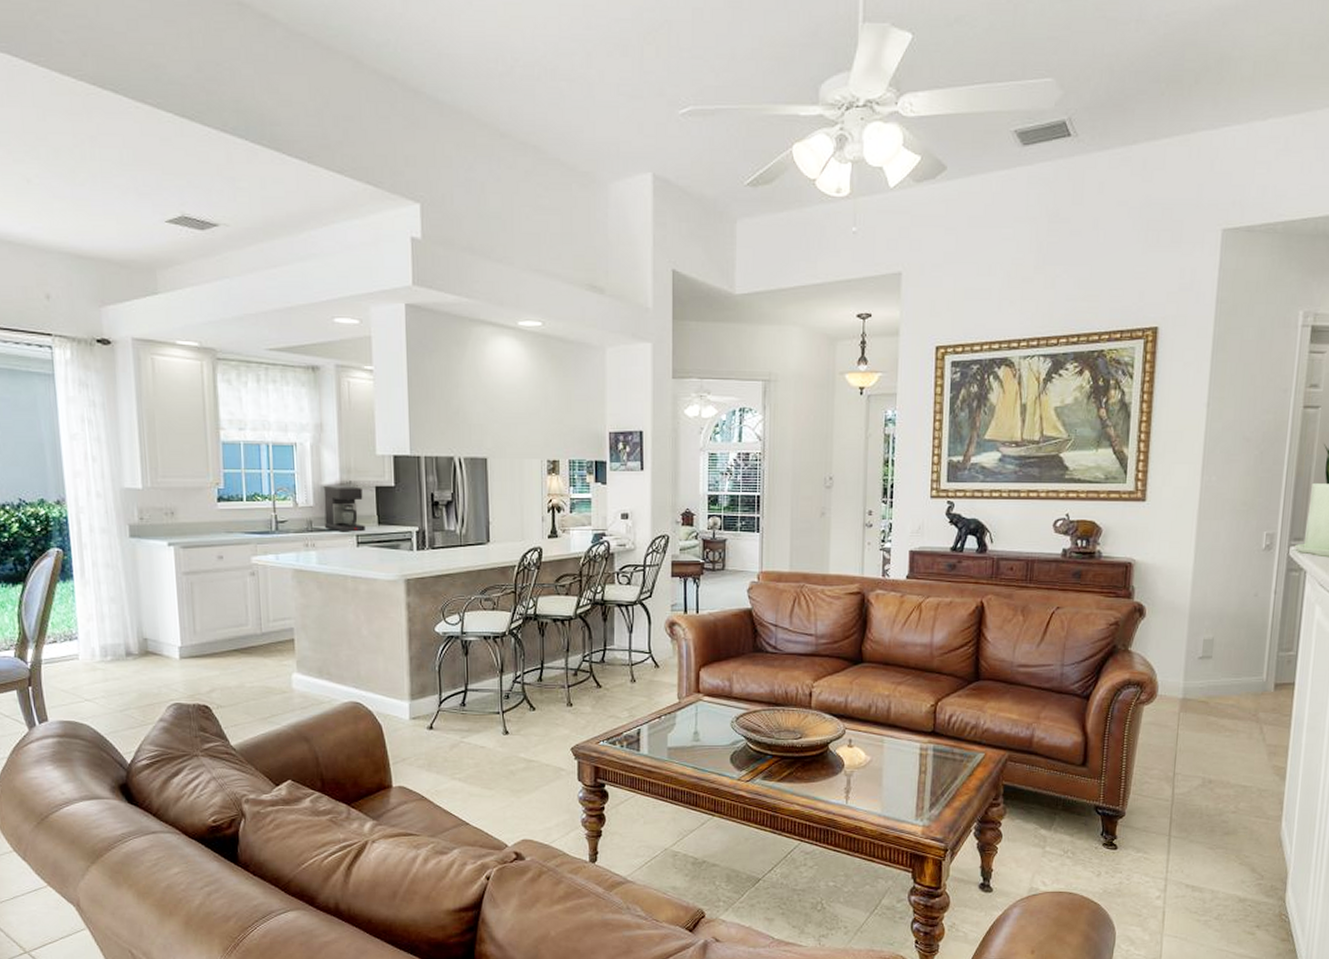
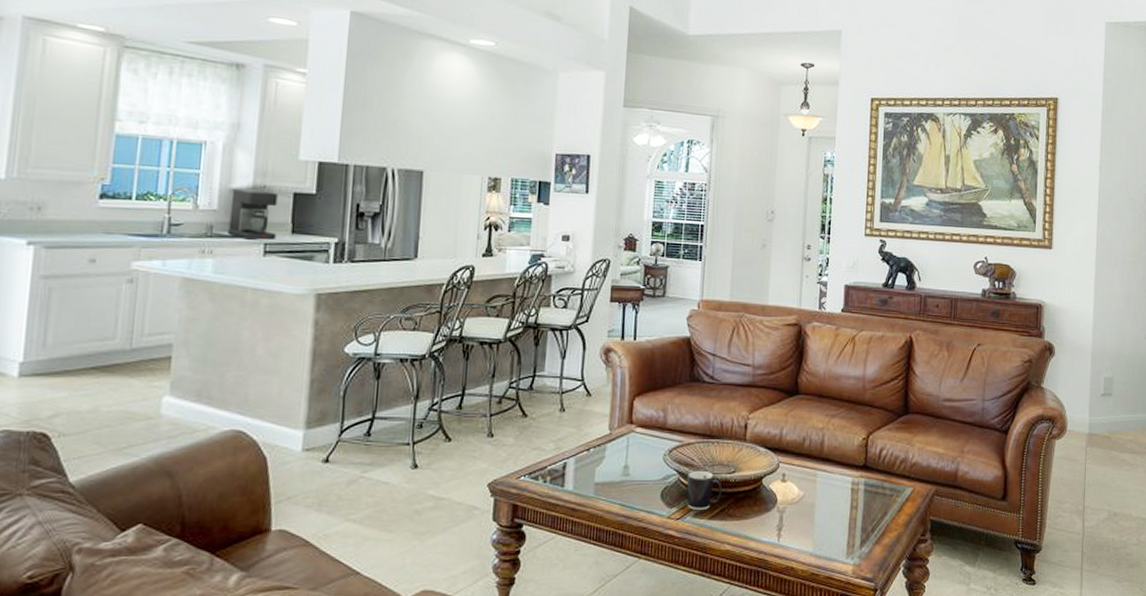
mug: none [754,736,789,774] -> present [686,470,722,511]

